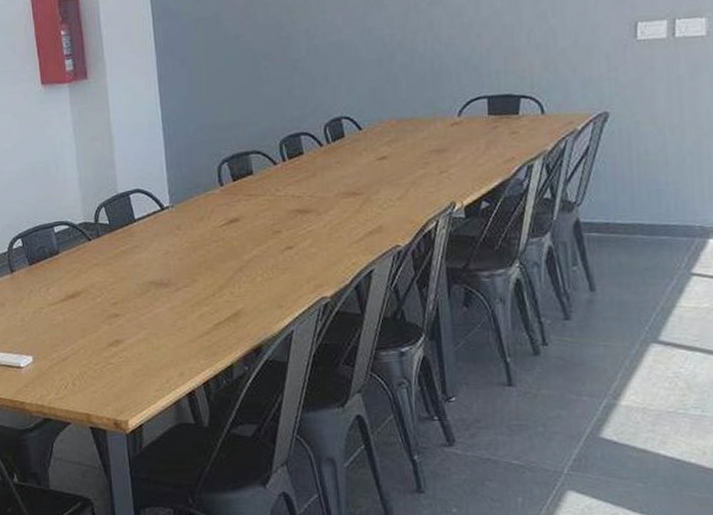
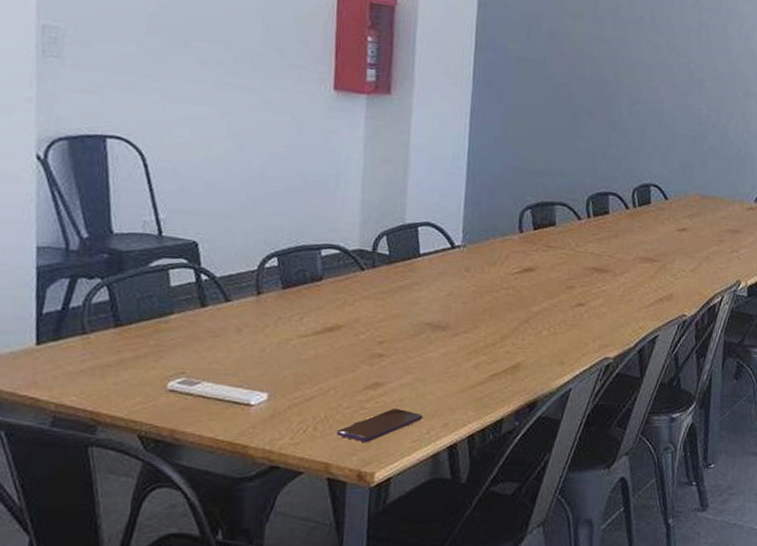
smartphone: none [91,362,162,395] -> present [336,409,423,443]

